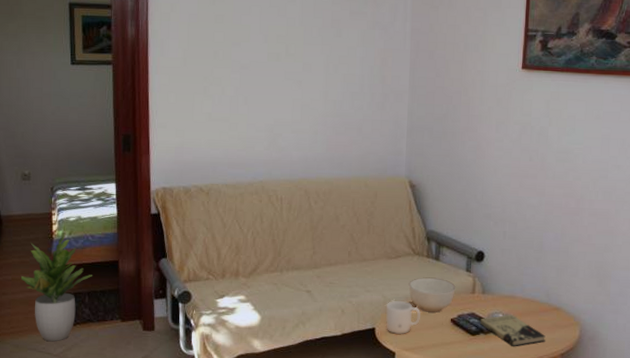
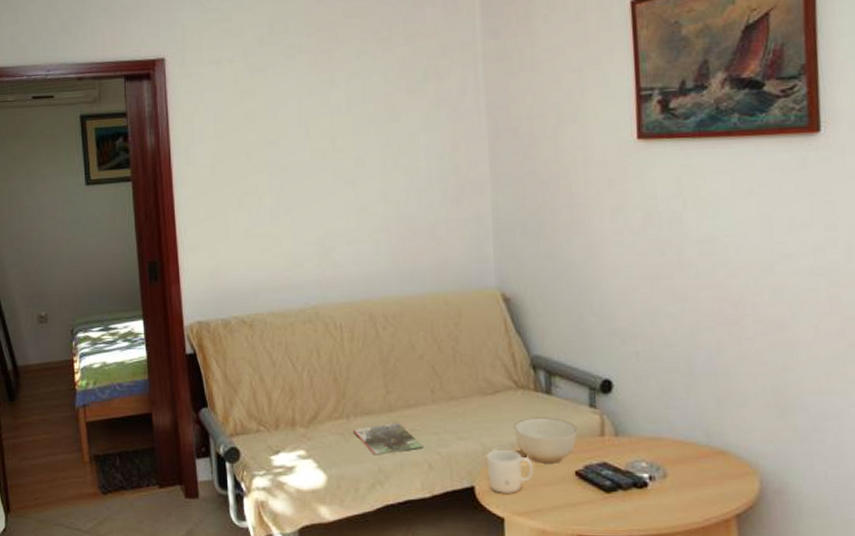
potted plant: present [20,233,92,341] -> none [42,383,123,514]
magazine: none [284,277,339,302] -> present [352,423,423,455]
book: present [480,314,546,346] -> none [616,462,711,506]

